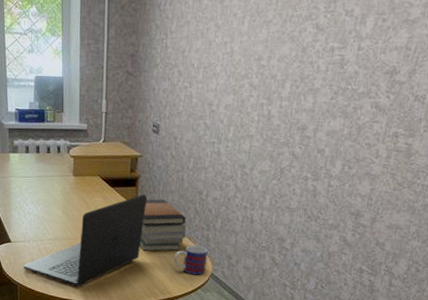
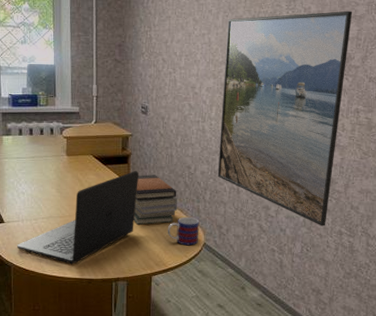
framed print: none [230,13,405,263] -> present [217,10,353,226]

